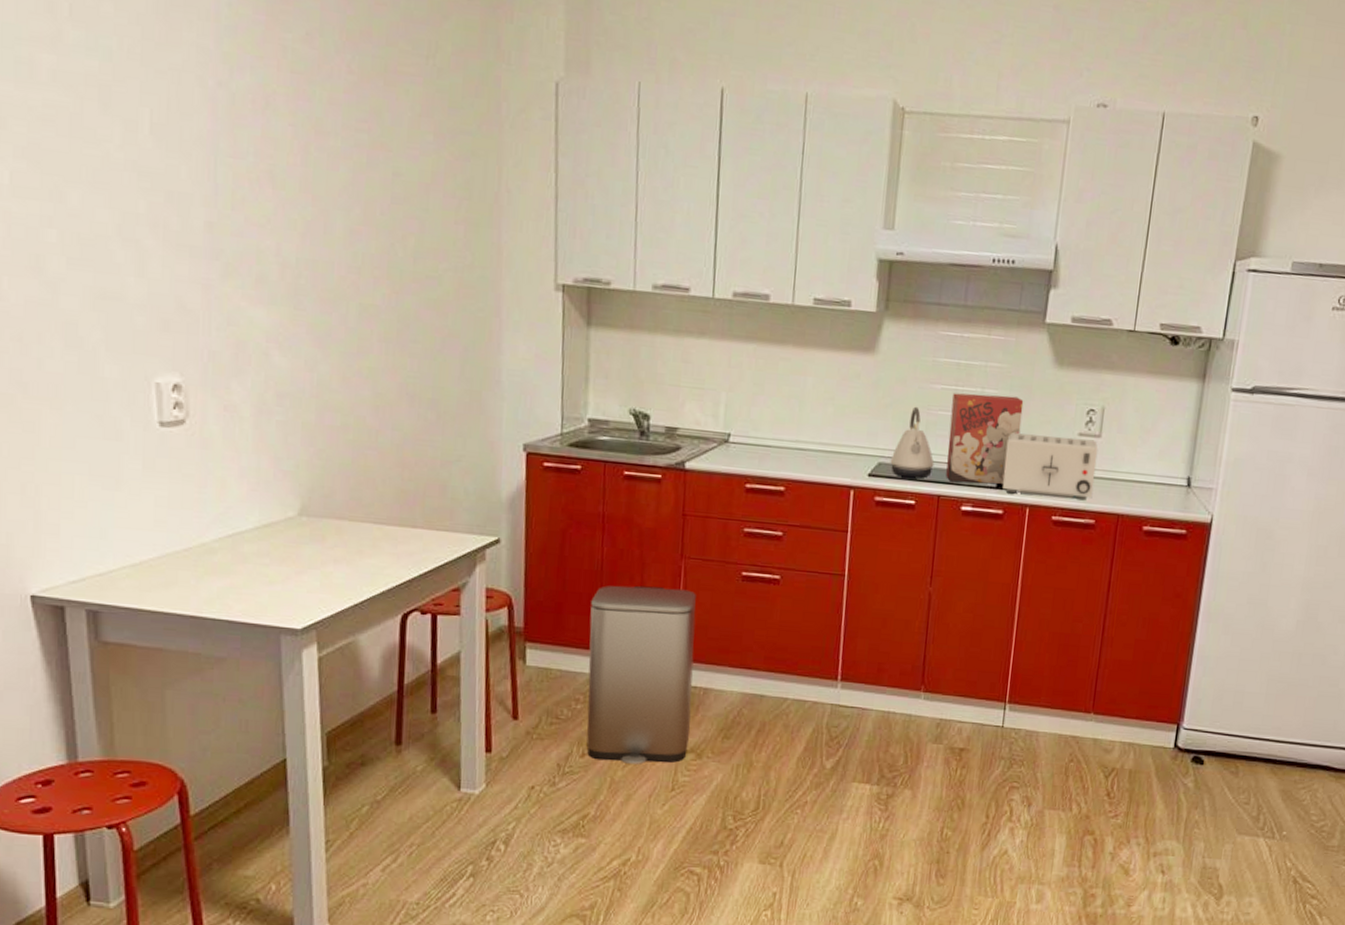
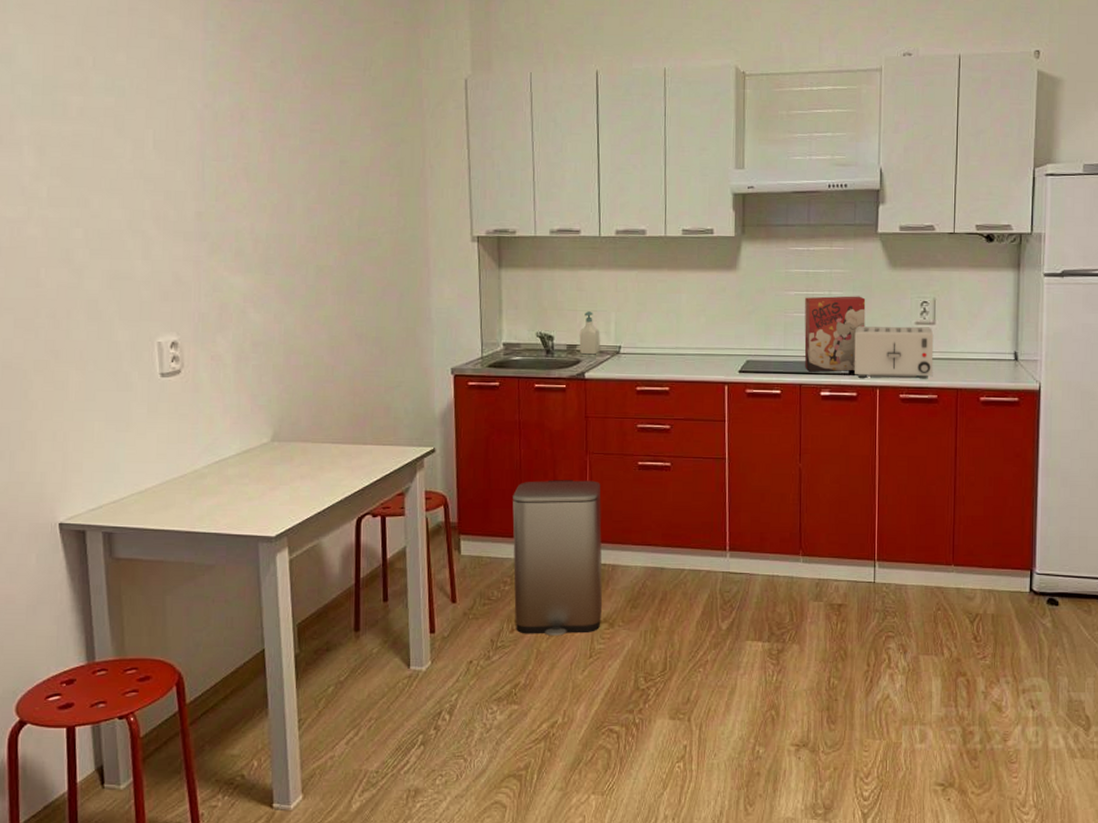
soap bottle: none [680,388,707,442] -> present [579,311,600,355]
kettle: present [890,406,934,479] -> none [756,311,794,371]

